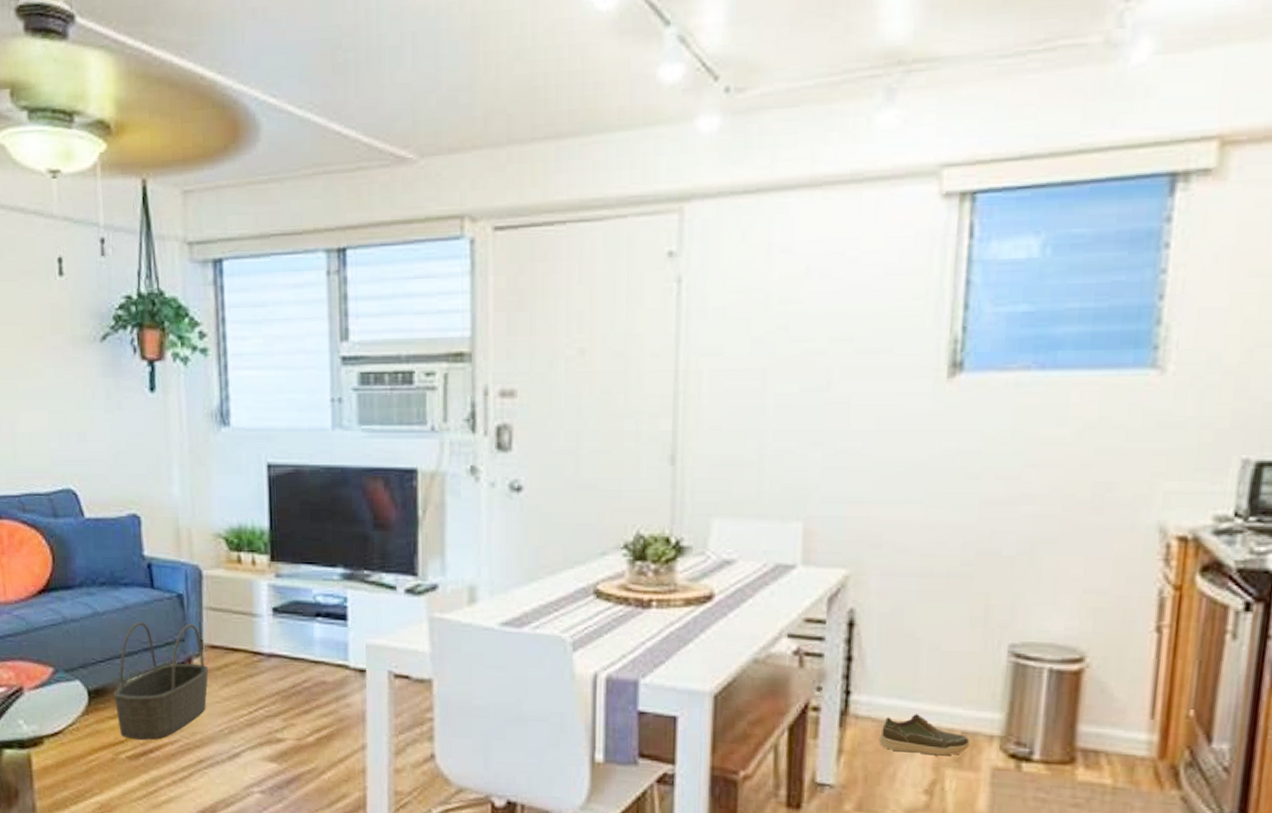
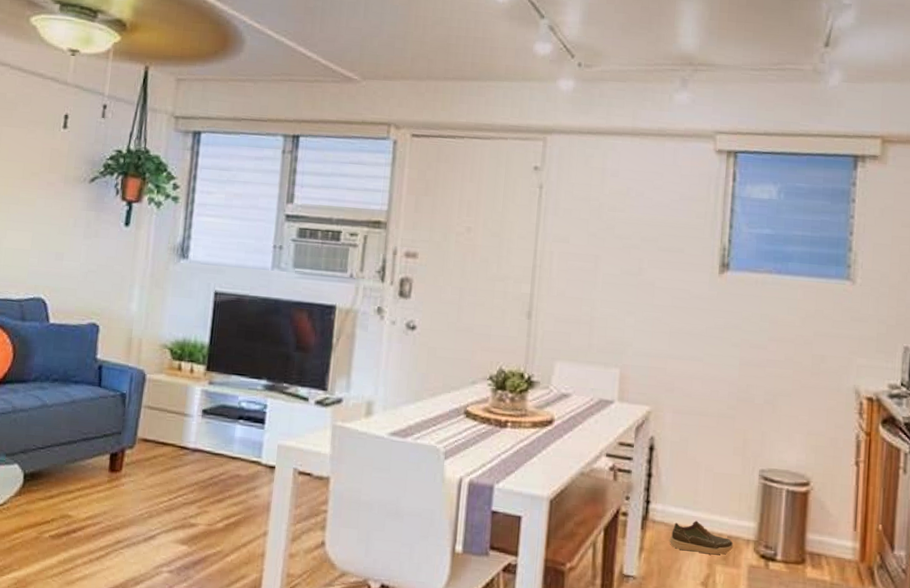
basket: present [113,622,208,739] -> none [47,415,138,520]

